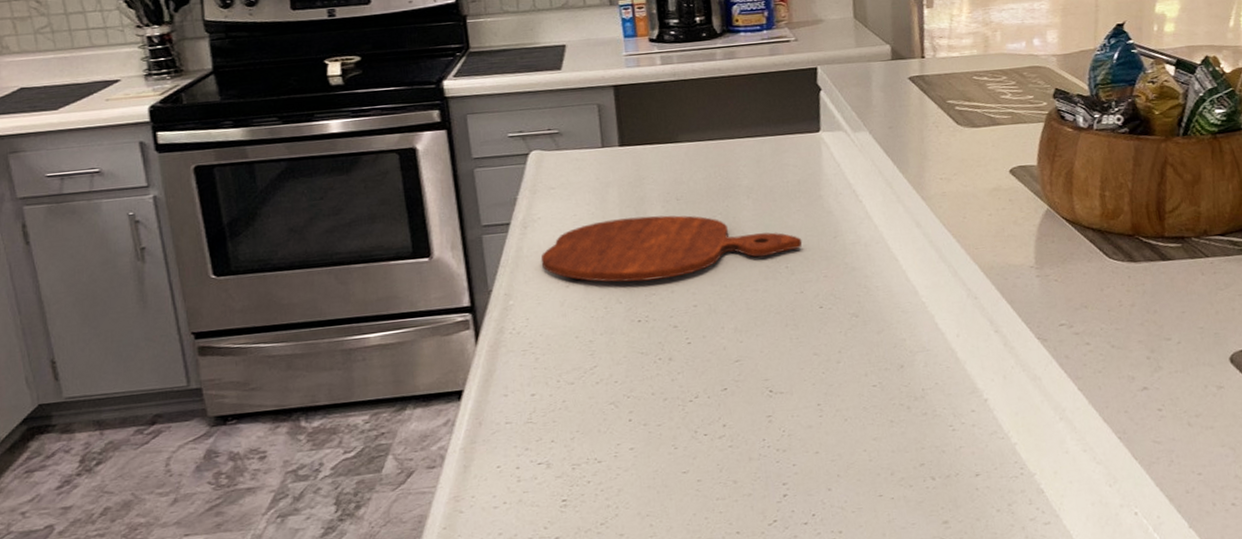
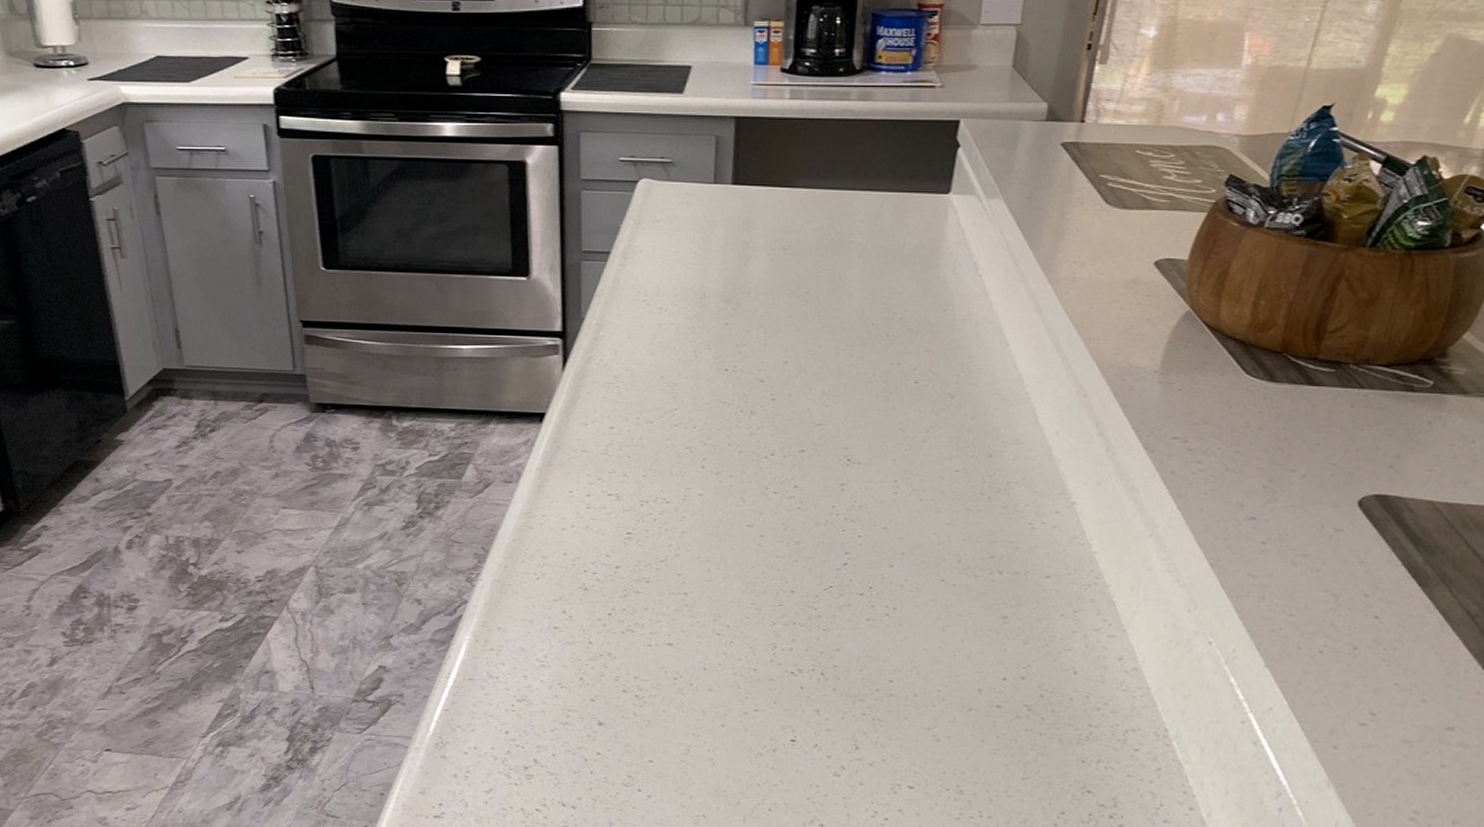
cutting board: present [540,215,803,282] -> none [636,262,909,330]

